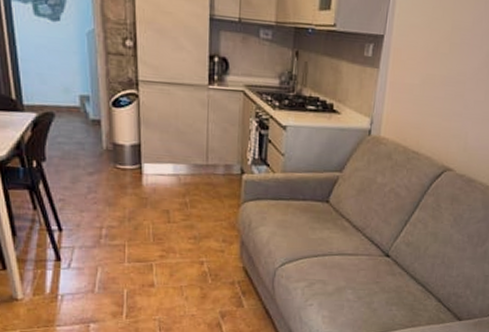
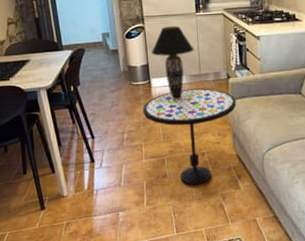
side table: none [129,181,250,299] -> present [143,88,237,185]
table lamp: none [145,97,202,193] -> present [151,25,194,100]

